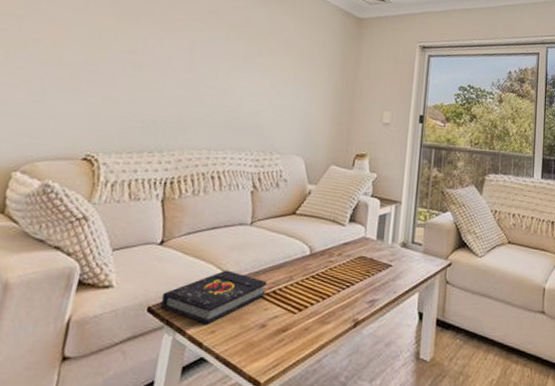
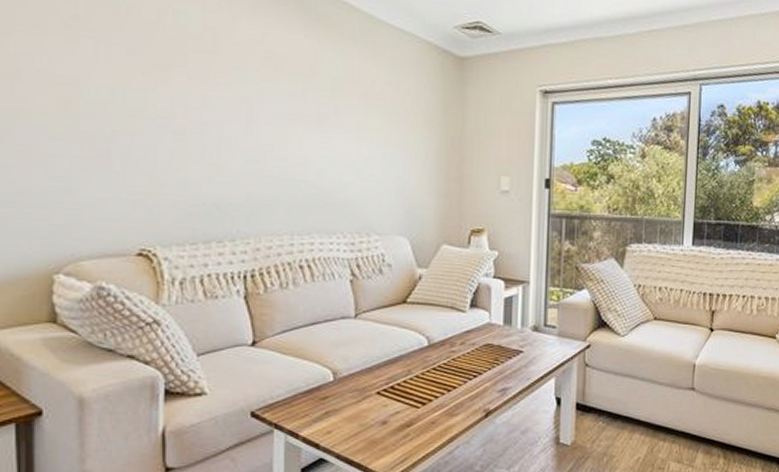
book: present [160,270,267,324] -> none [264,368,383,425]

